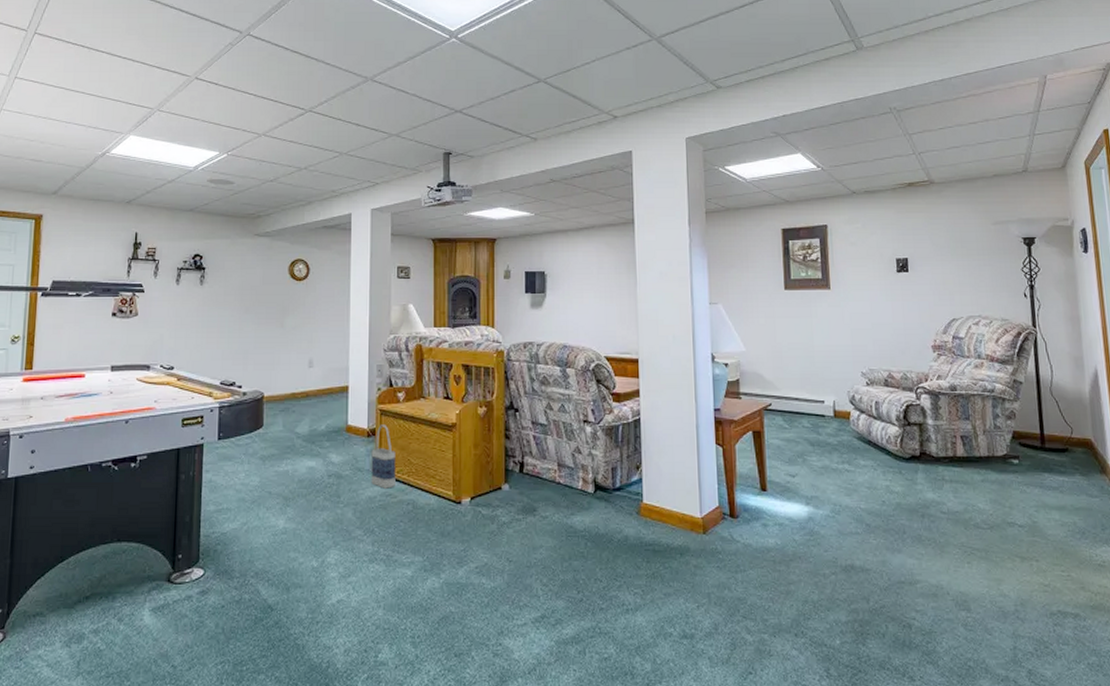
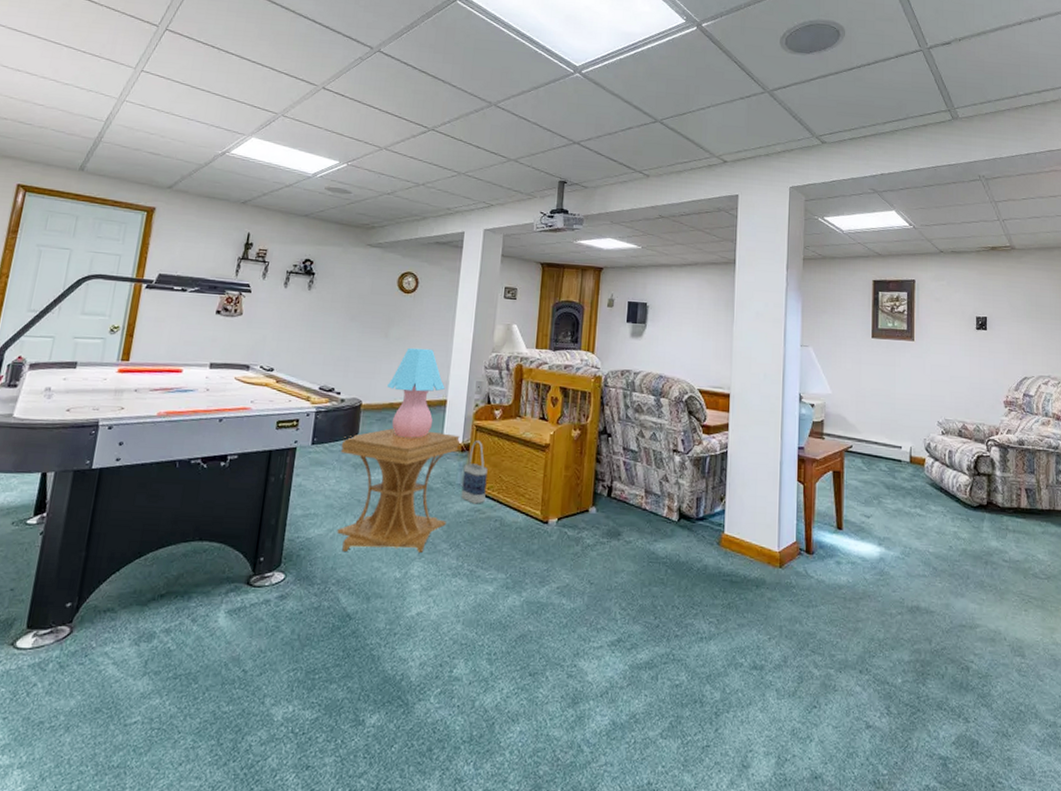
side table: none [247,418,365,544] -> present [337,428,460,552]
table lamp: none [288,335,345,427] -> present [387,347,445,438]

